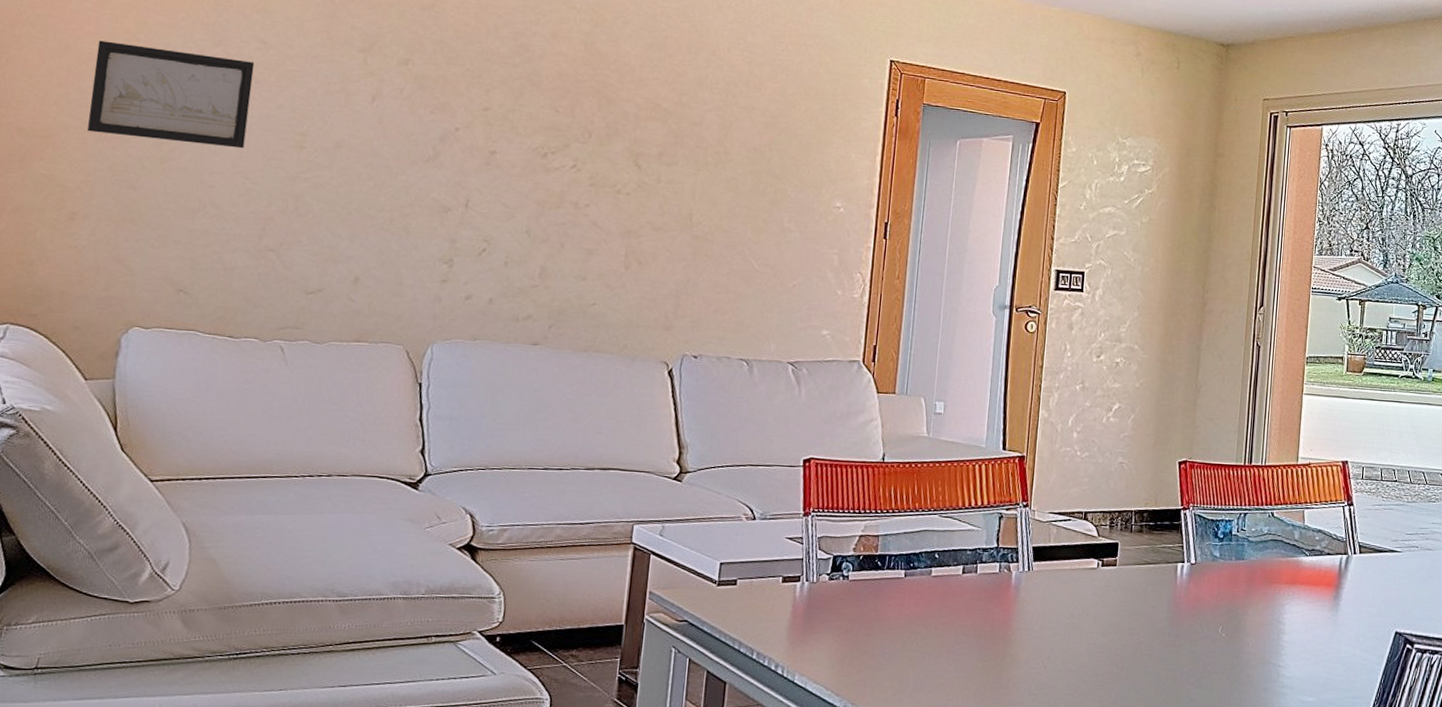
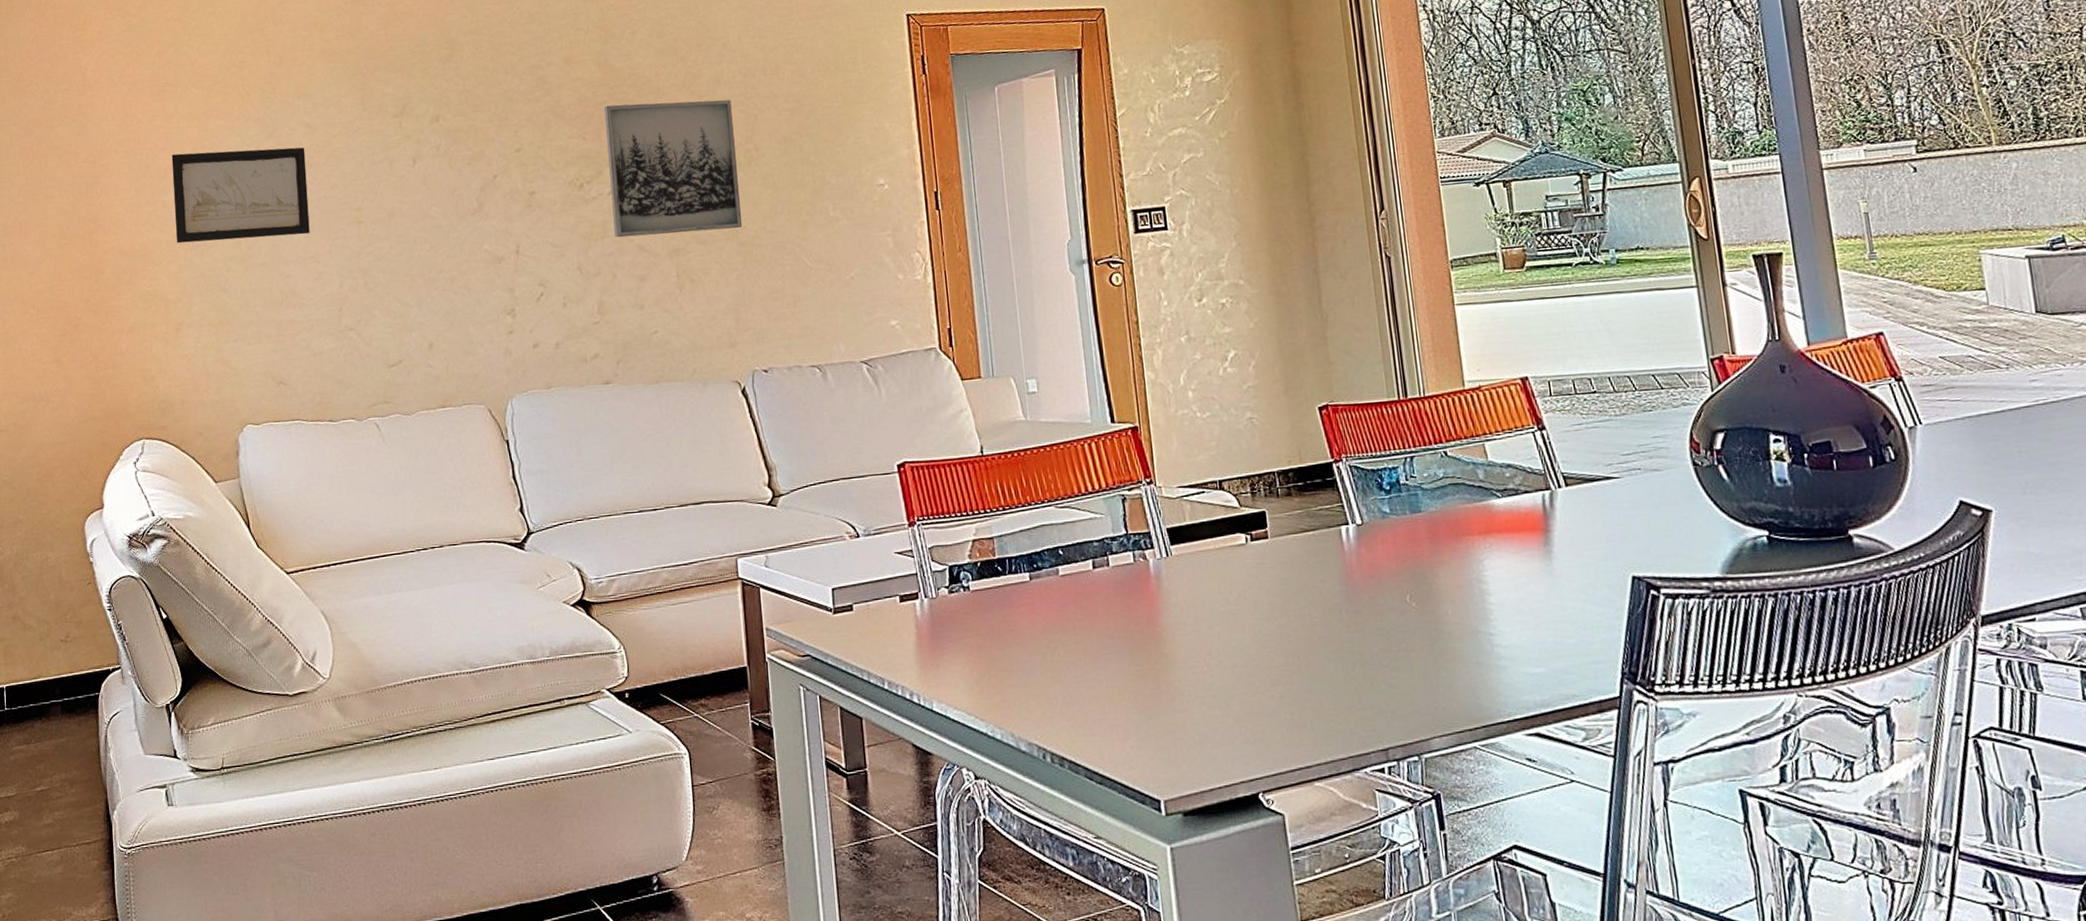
wall art: none [570,84,710,222] -> present [604,99,742,238]

